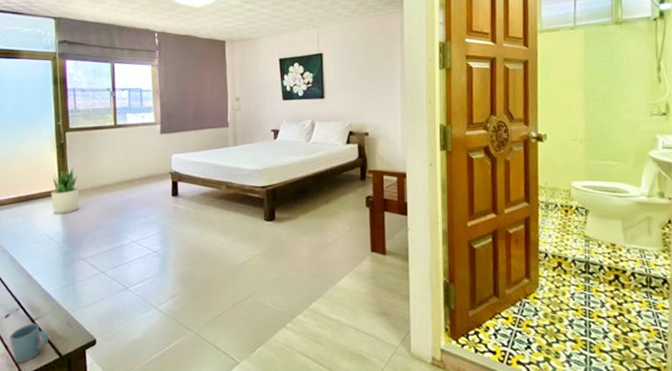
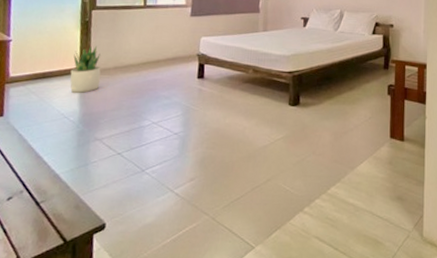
mug: present [10,323,50,363] -> none [10,207,55,249]

